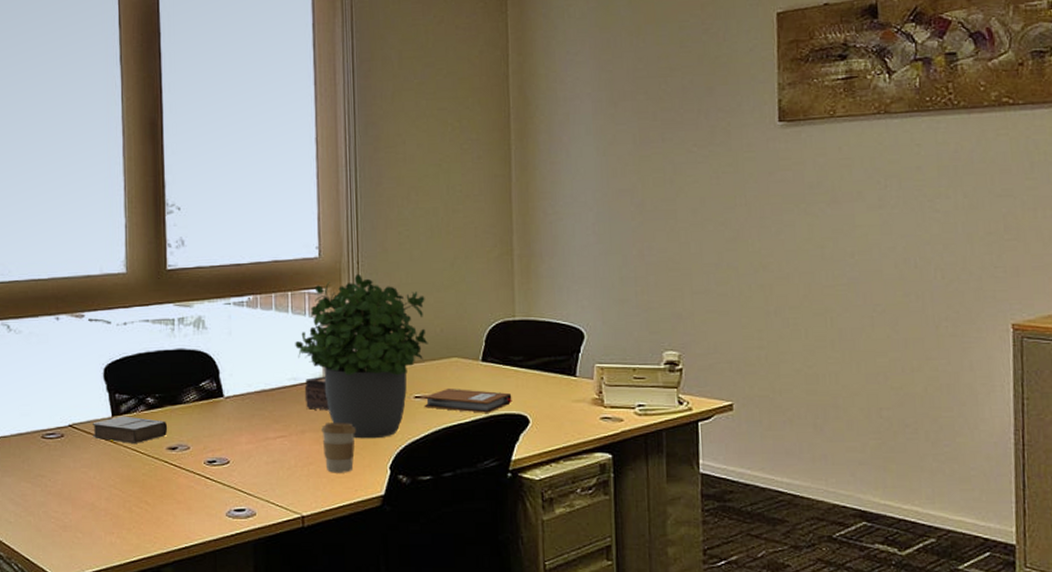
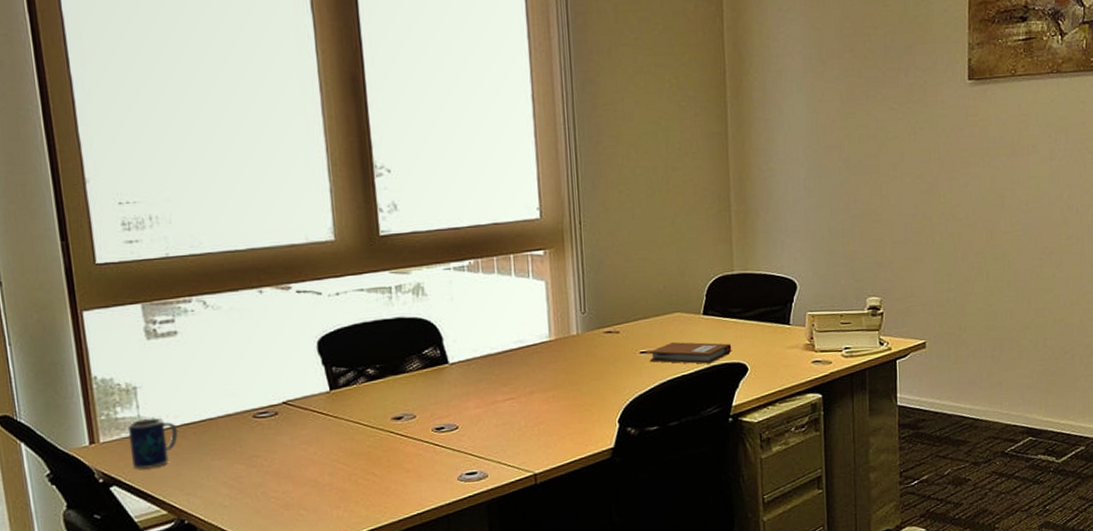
book: present [93,416,168,445] -> none [309,388,392,417]
potted plant: present [295,274,428,439] -> none [519,235,652,396]
tissue box: present [304,376,329,411] -> none [531,337,557,371]
coffee cup: present [321,423,357,473] -> none [550,381,585,431]

